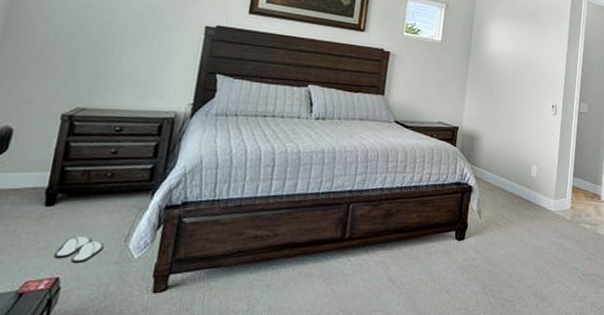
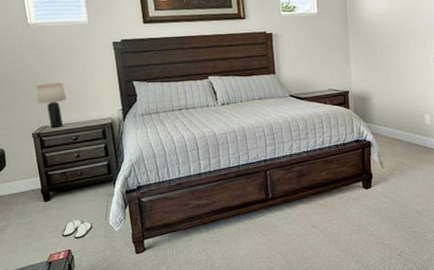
table lamp: none [85,57,127,113] -> present [35,83,67,129]

